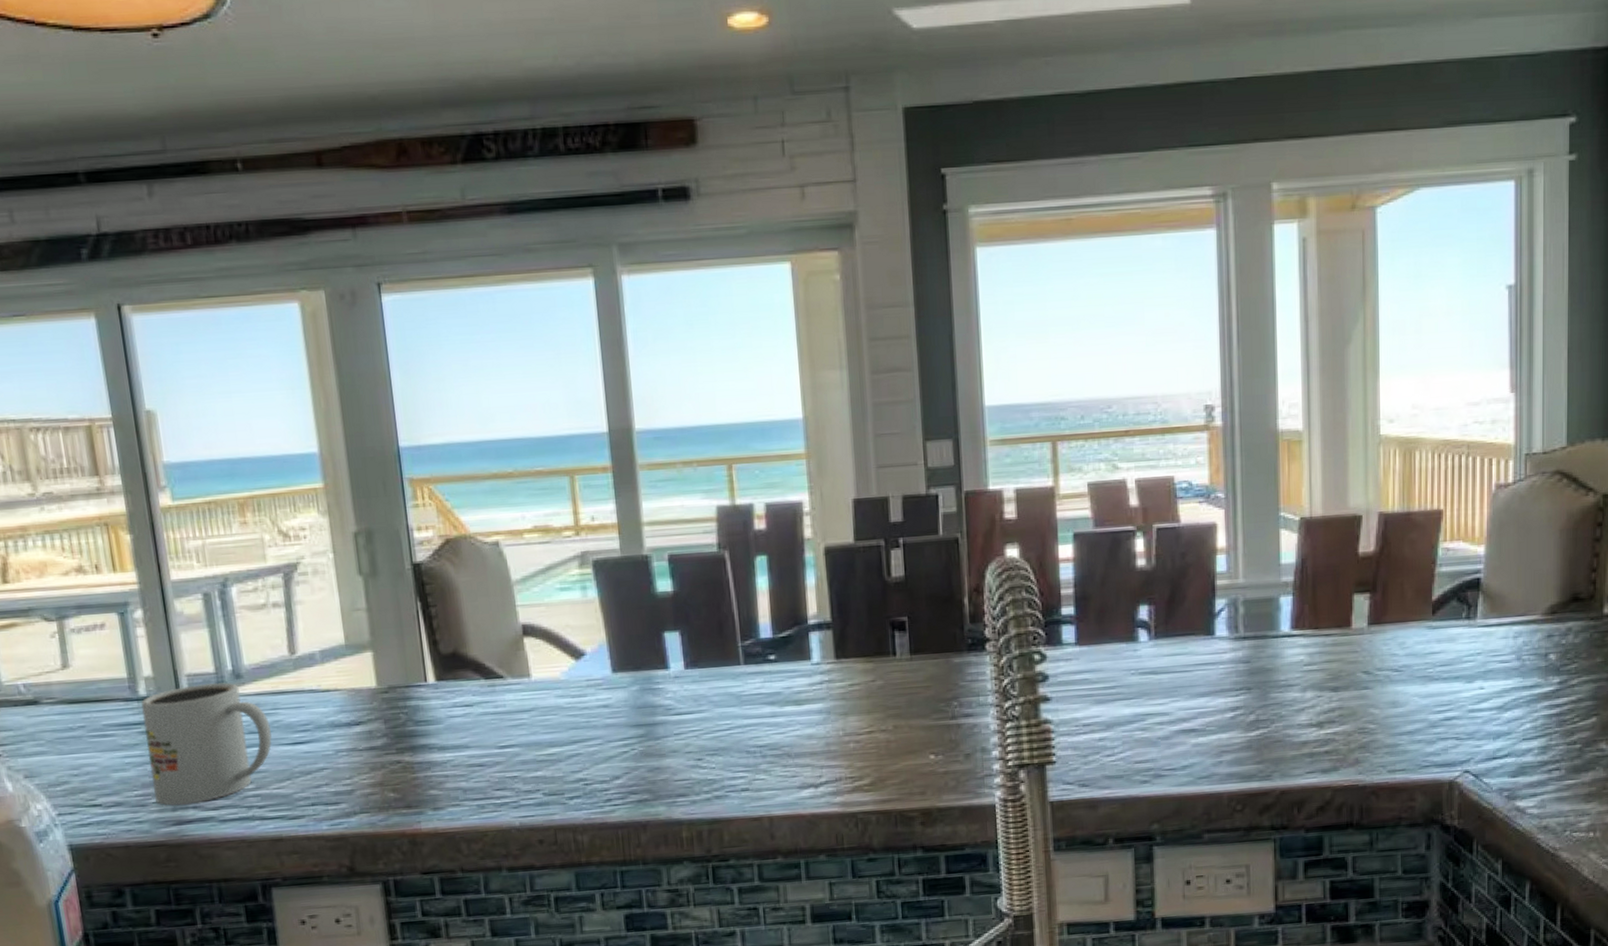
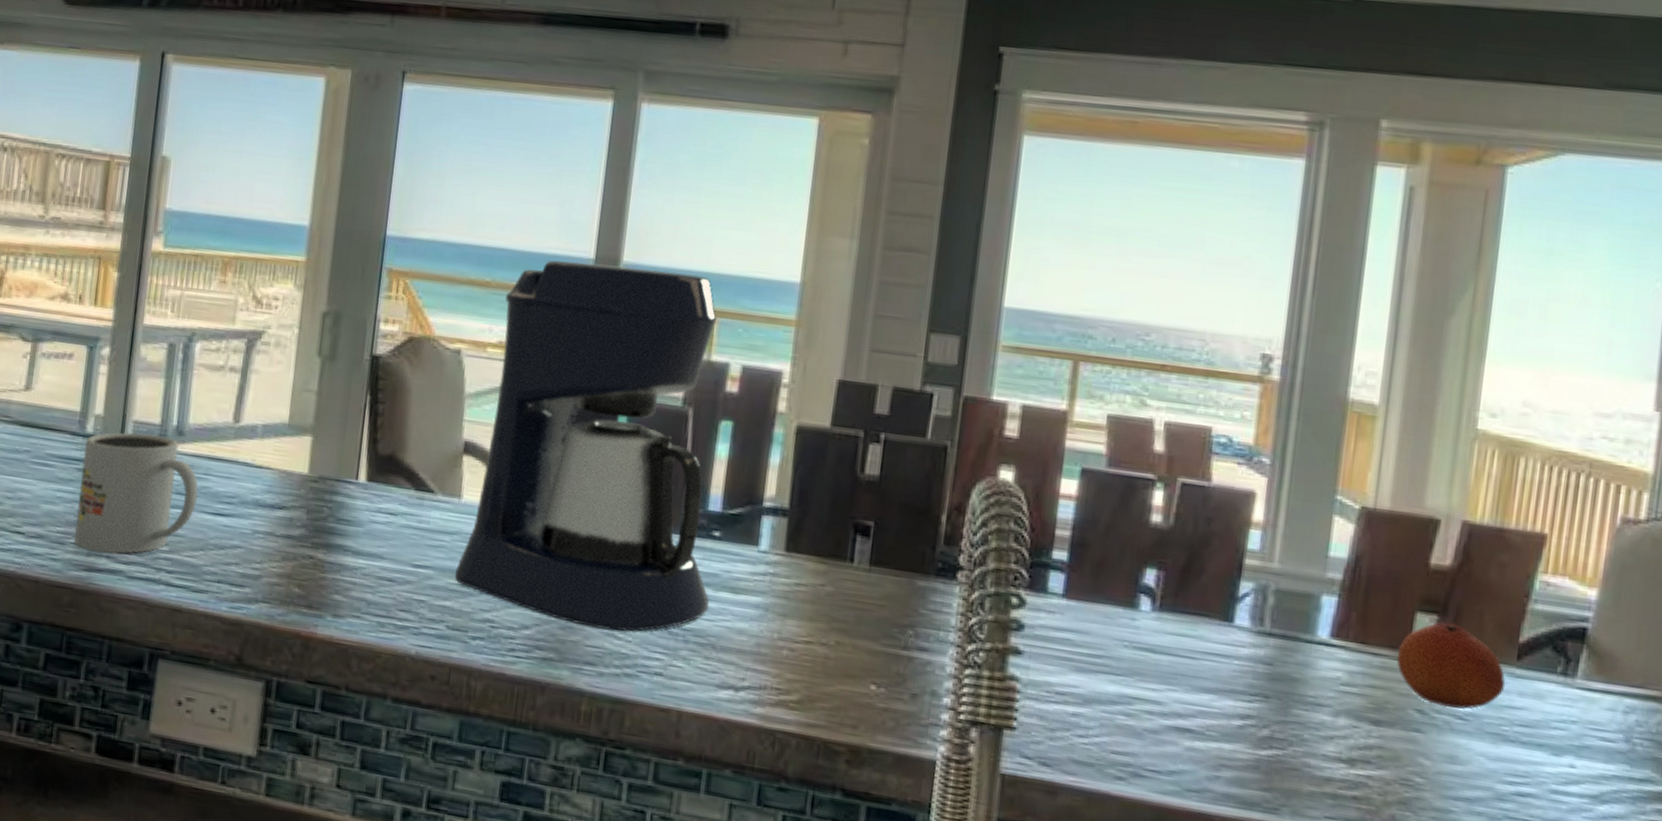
coffee maker: none [531,428,778,765] -> present [455,259,717,631]
fruit: none [1343,597,1426,665] -> present [1396,621,1506,709]

